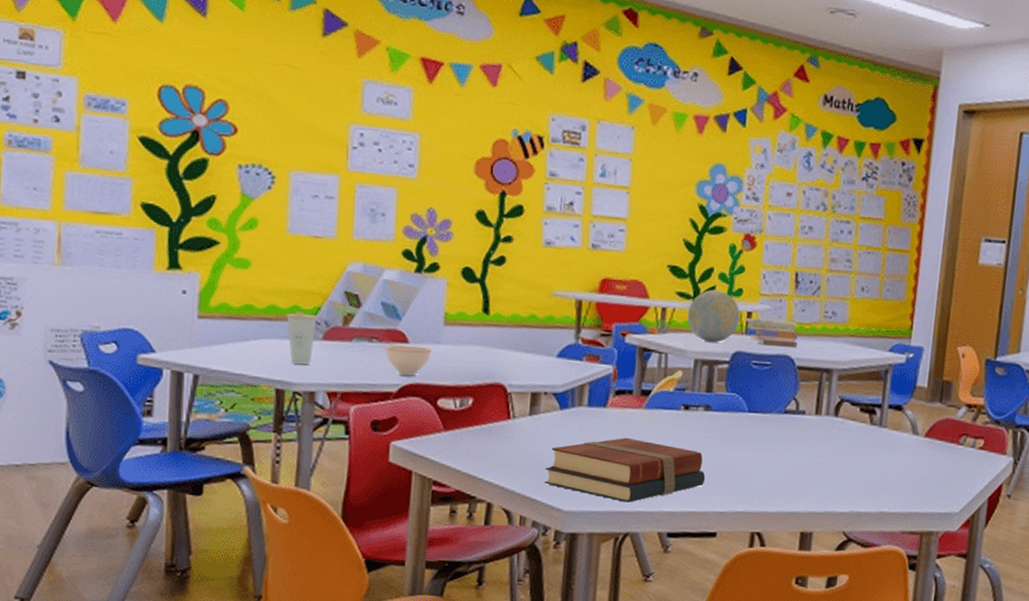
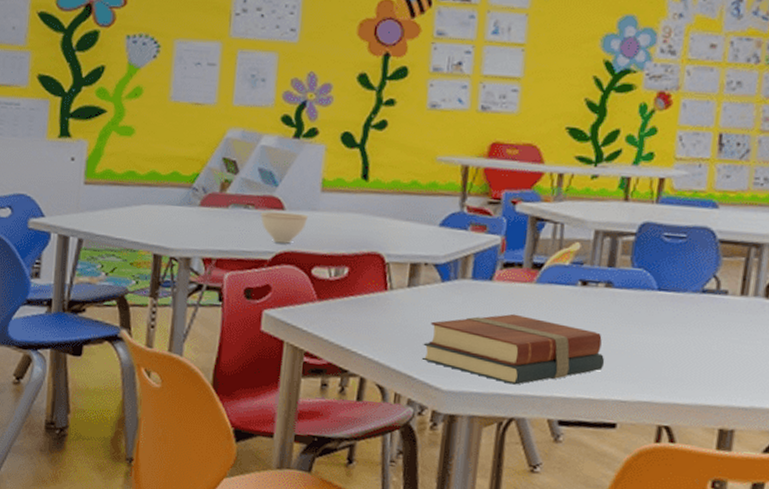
cup: present [286,312,317,365] -> none [166,178,196,231]
globe: present [687,289,740,343] -> none [587,153,651,213]
books: present [745,317,798,348] -> none [656,184,720,219]

